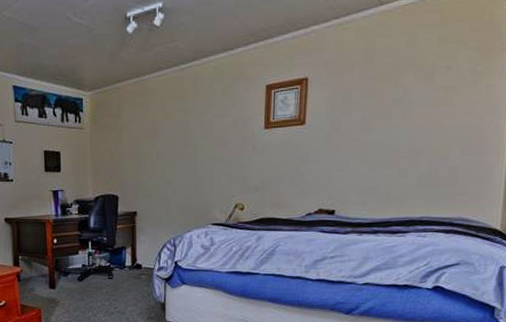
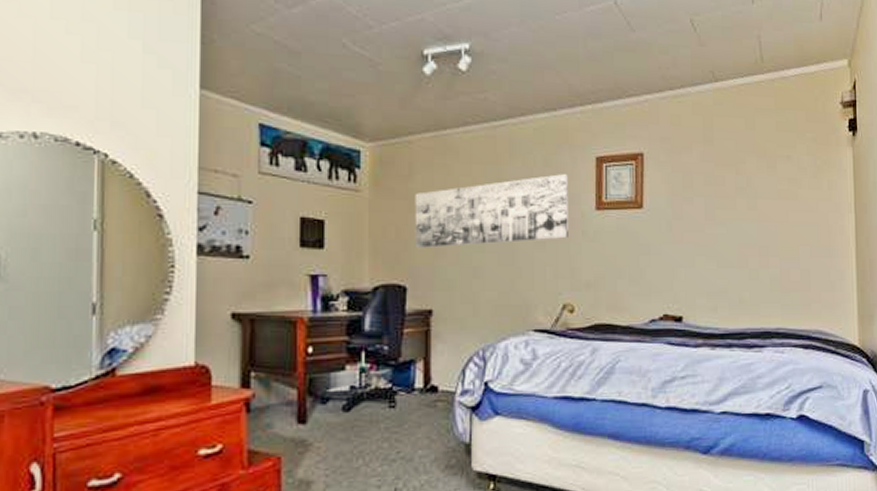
wall art: none [122,102,242,167] -> present [415,174,568,248]

